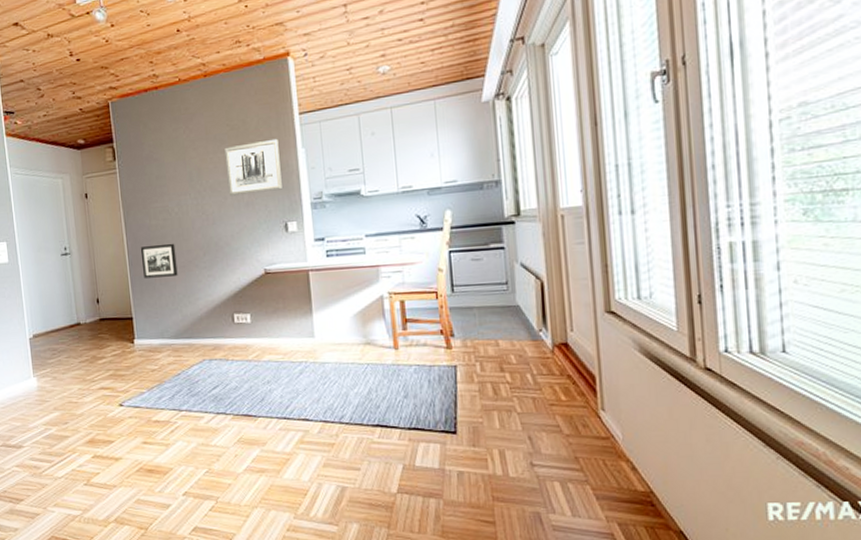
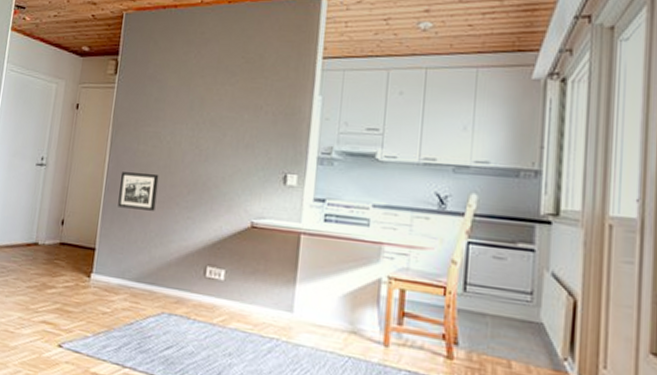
wall art: present [224,138,284,196] -> none [228,80,295,137]

